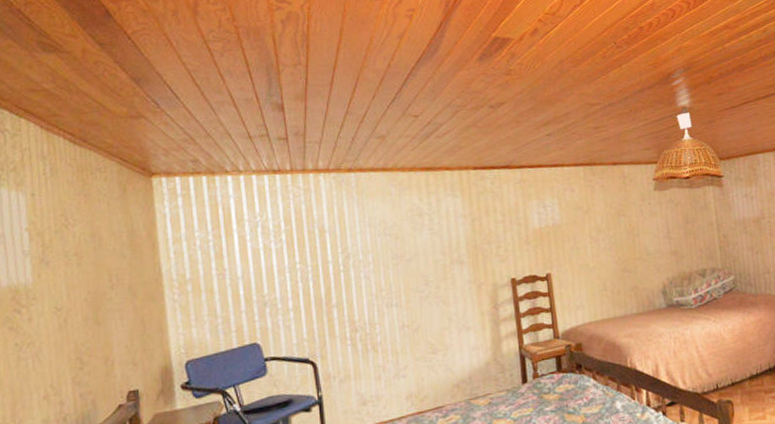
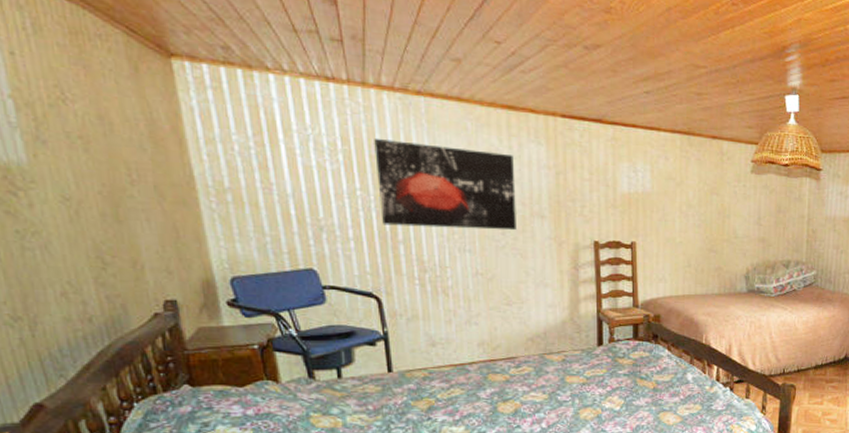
wall art: none [312,210,438,293] -> present [374,139,516,231]

